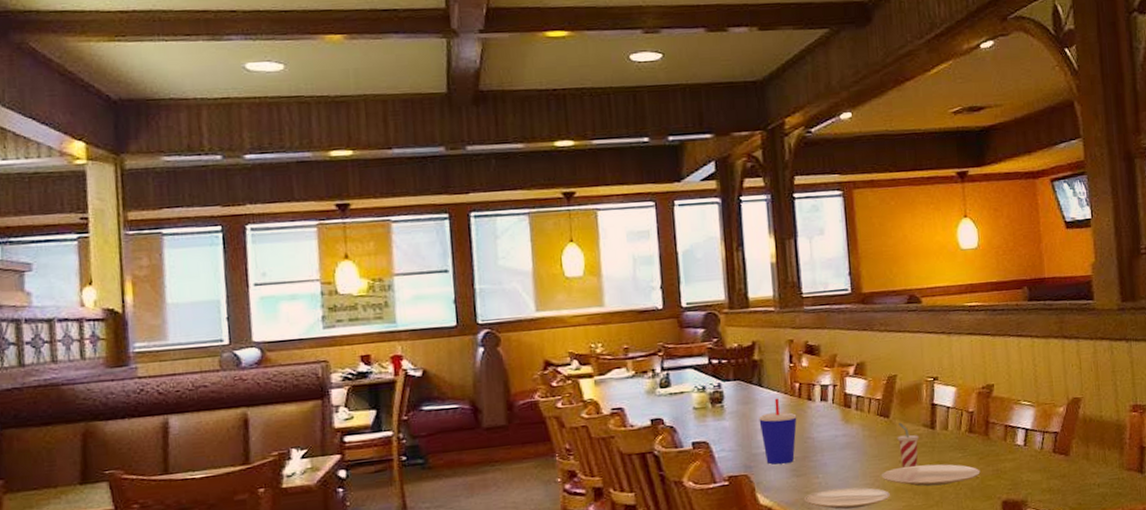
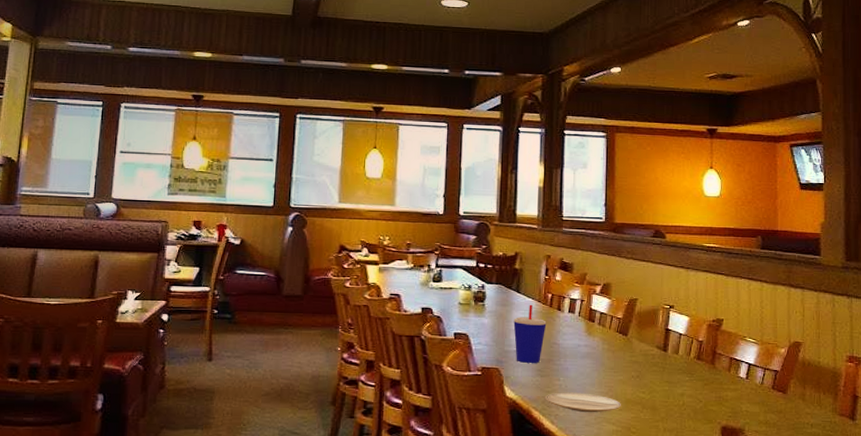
plate: present [881,464,981,487] -> none [615,381,704,404]
beverage cup: present [897,422,919,468] -> none [632,341,652,383]

